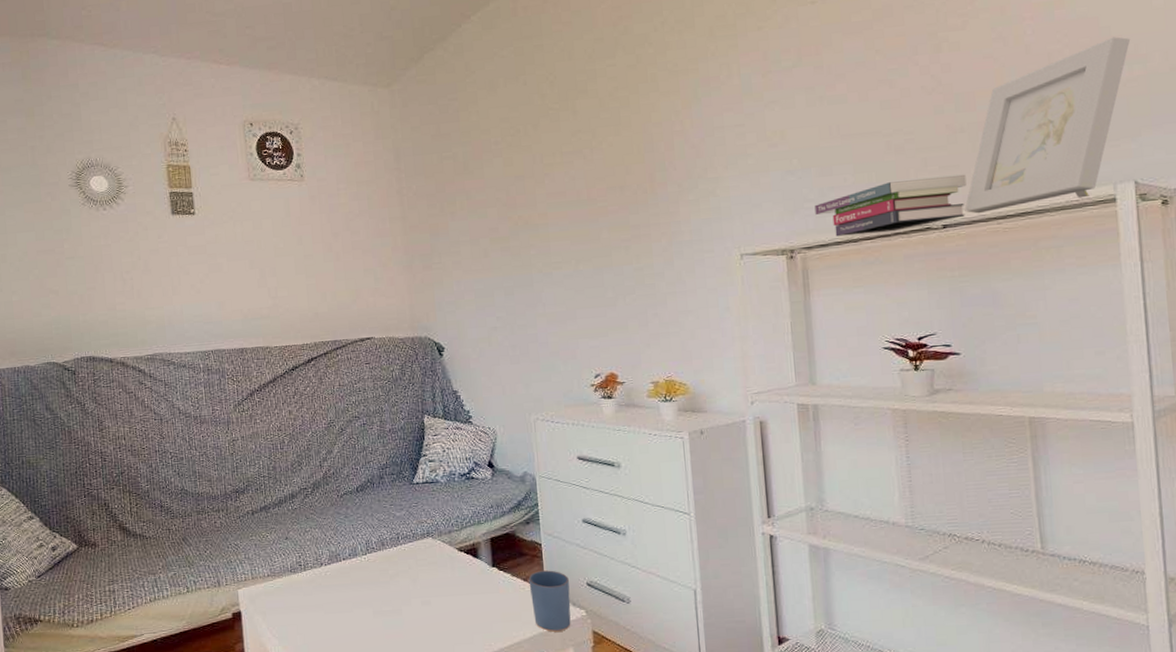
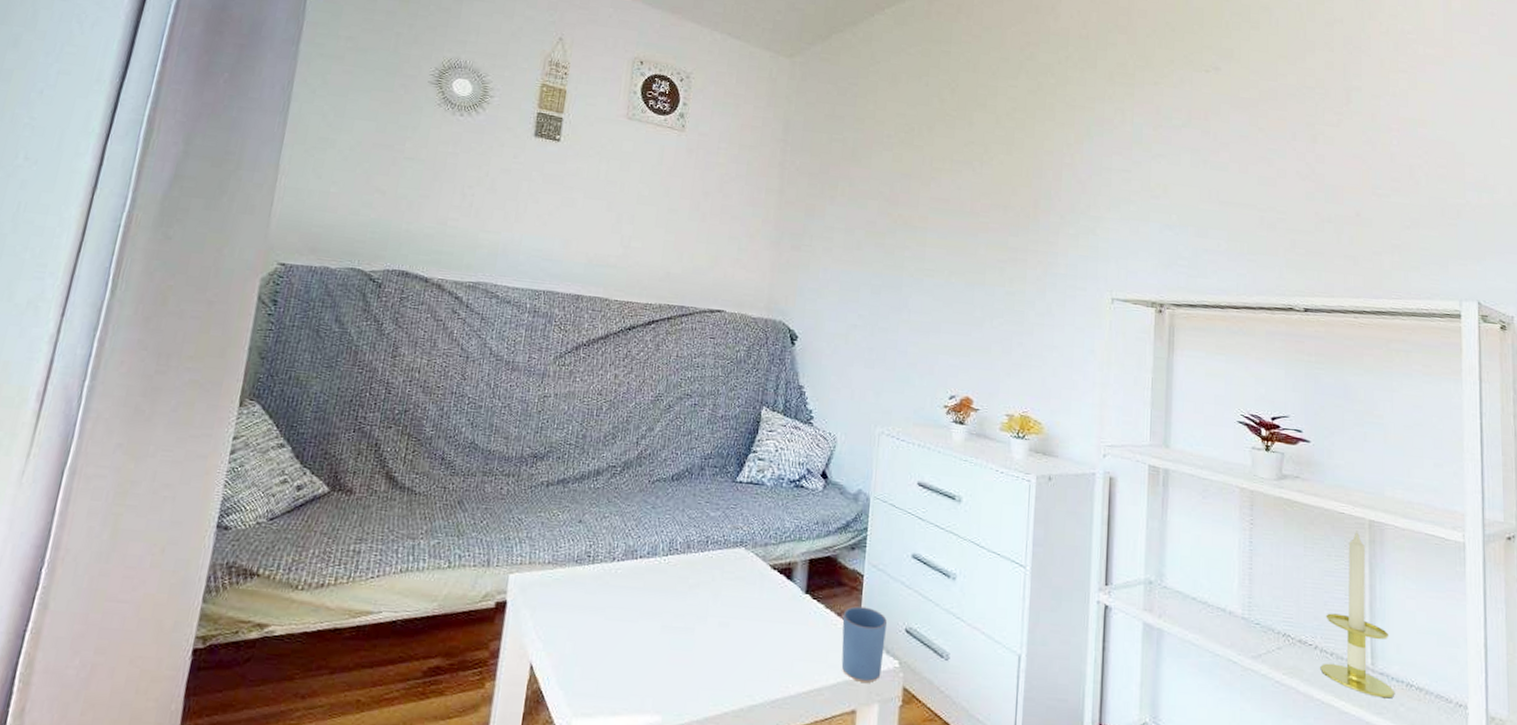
books: present [814,174,967,237] -> none [1187,255,1329,306]
picture frame: present [964,36,1131,214] -> none [1326,163,1481,309]
candle: none [989,429,1068,577] -> present [1320,530,1395,699]

